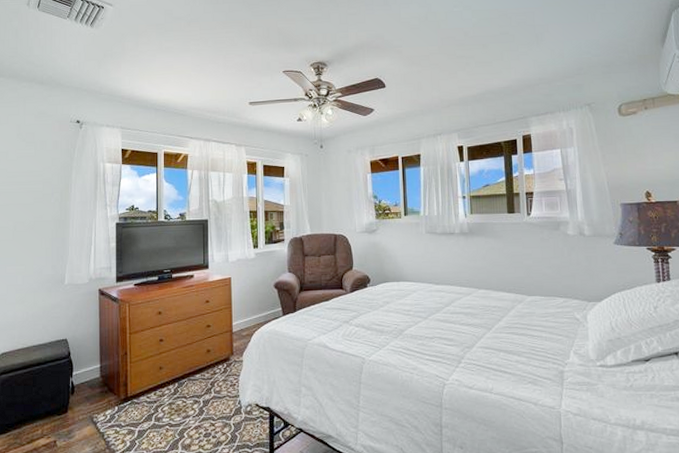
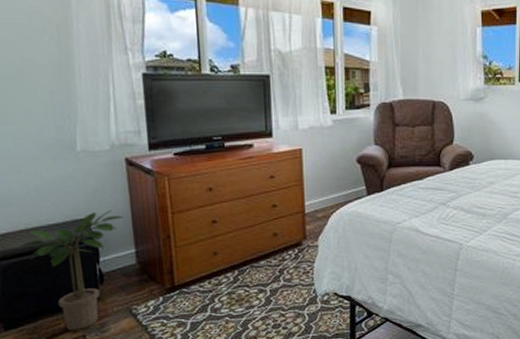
potted plant: none [15,331,94,436] -> present [18,210,124,330]

